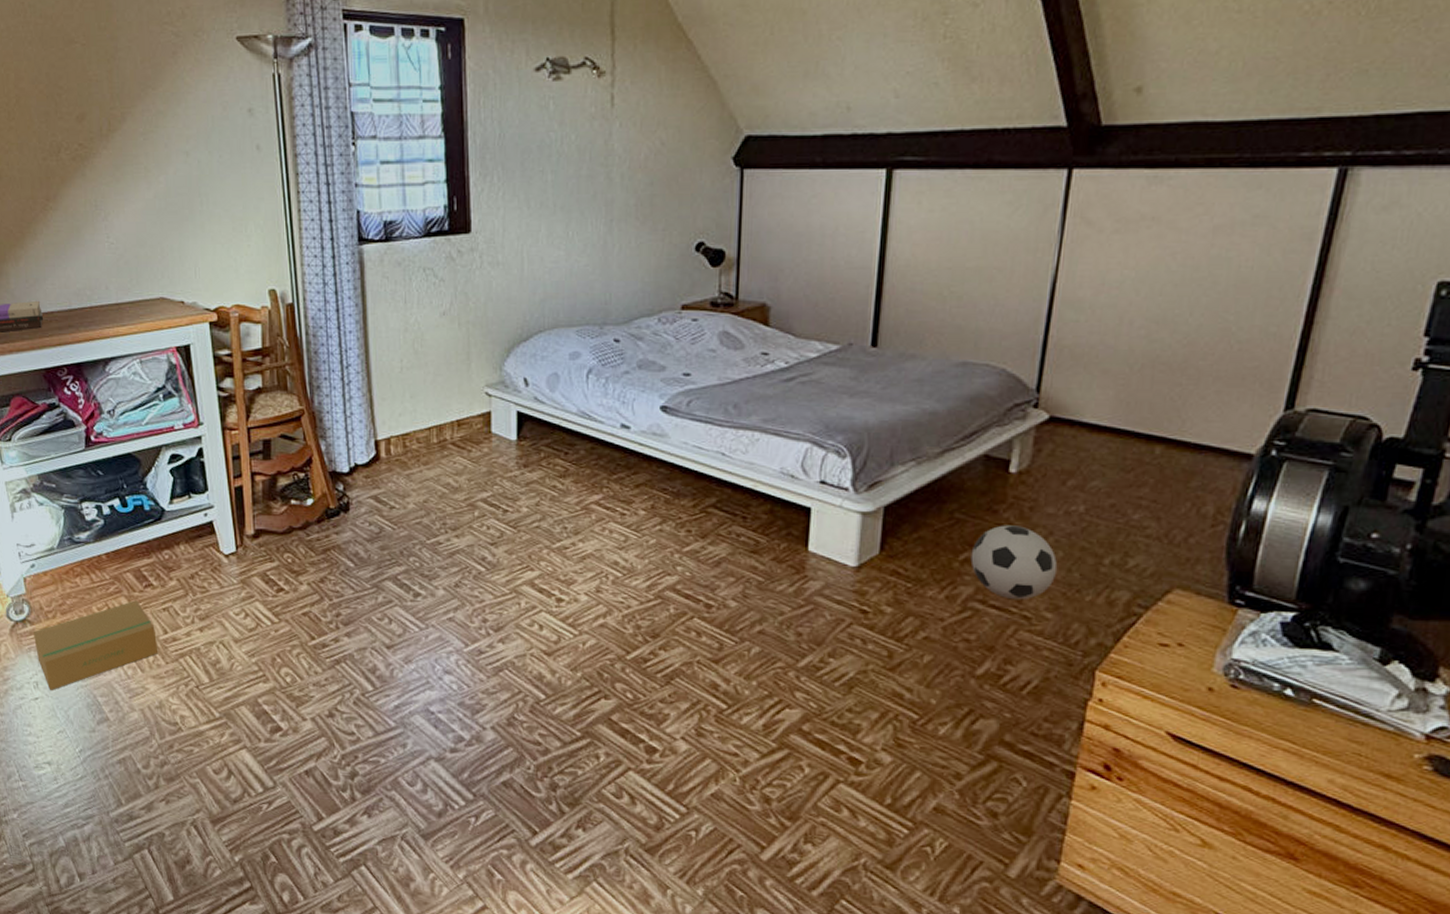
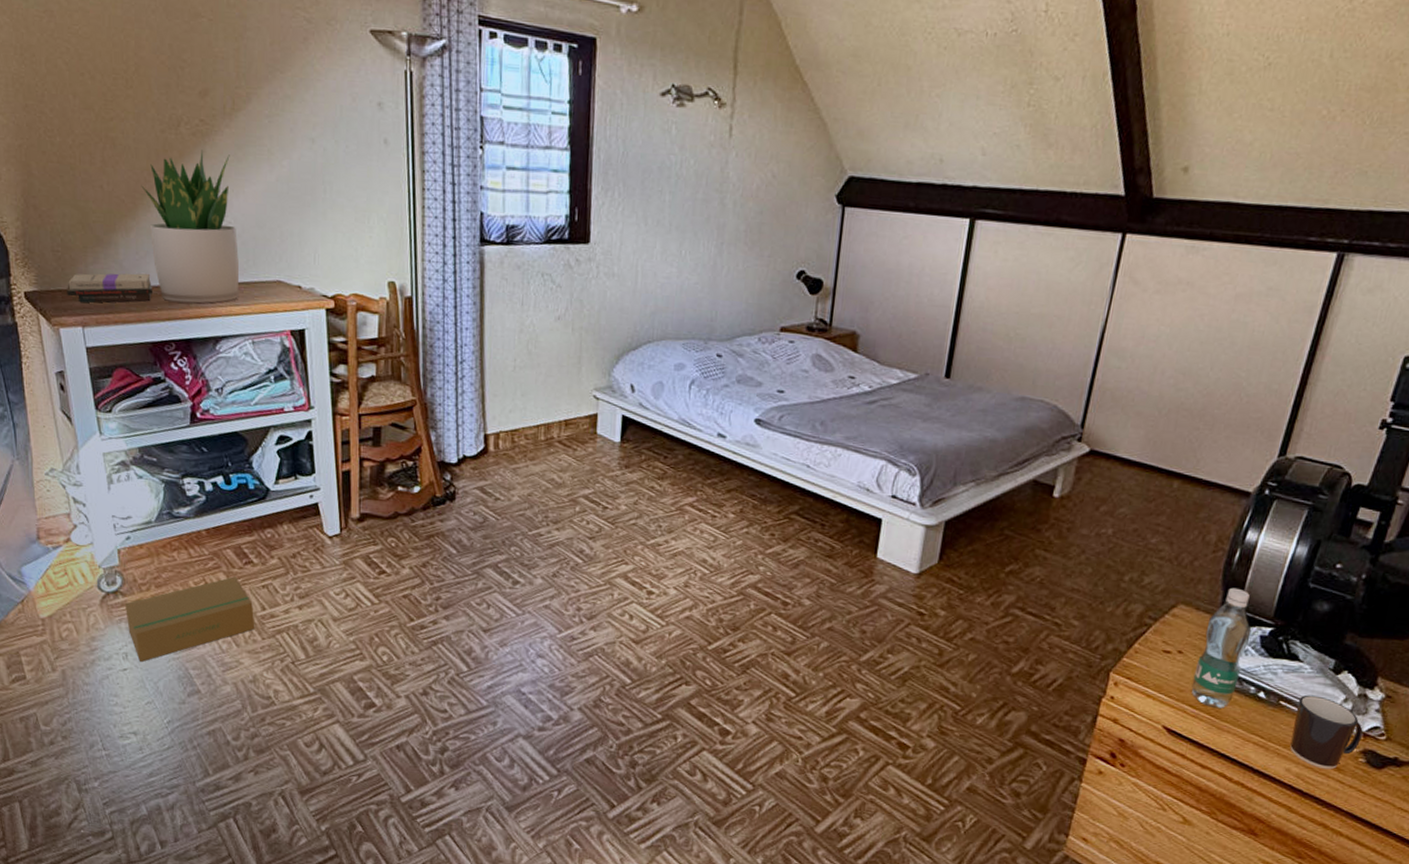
planter: none [27,173,124,328] -> present [141,149,239,304]
soccer ball: present [970,525,1058,600] -> none [1015,542,1087,609]
bottle: none [1198,567,1269,709] -> present [1191,587,1252,708]
mug: none [1331,690,1425,780] -> present [1290,694,1363,770]

